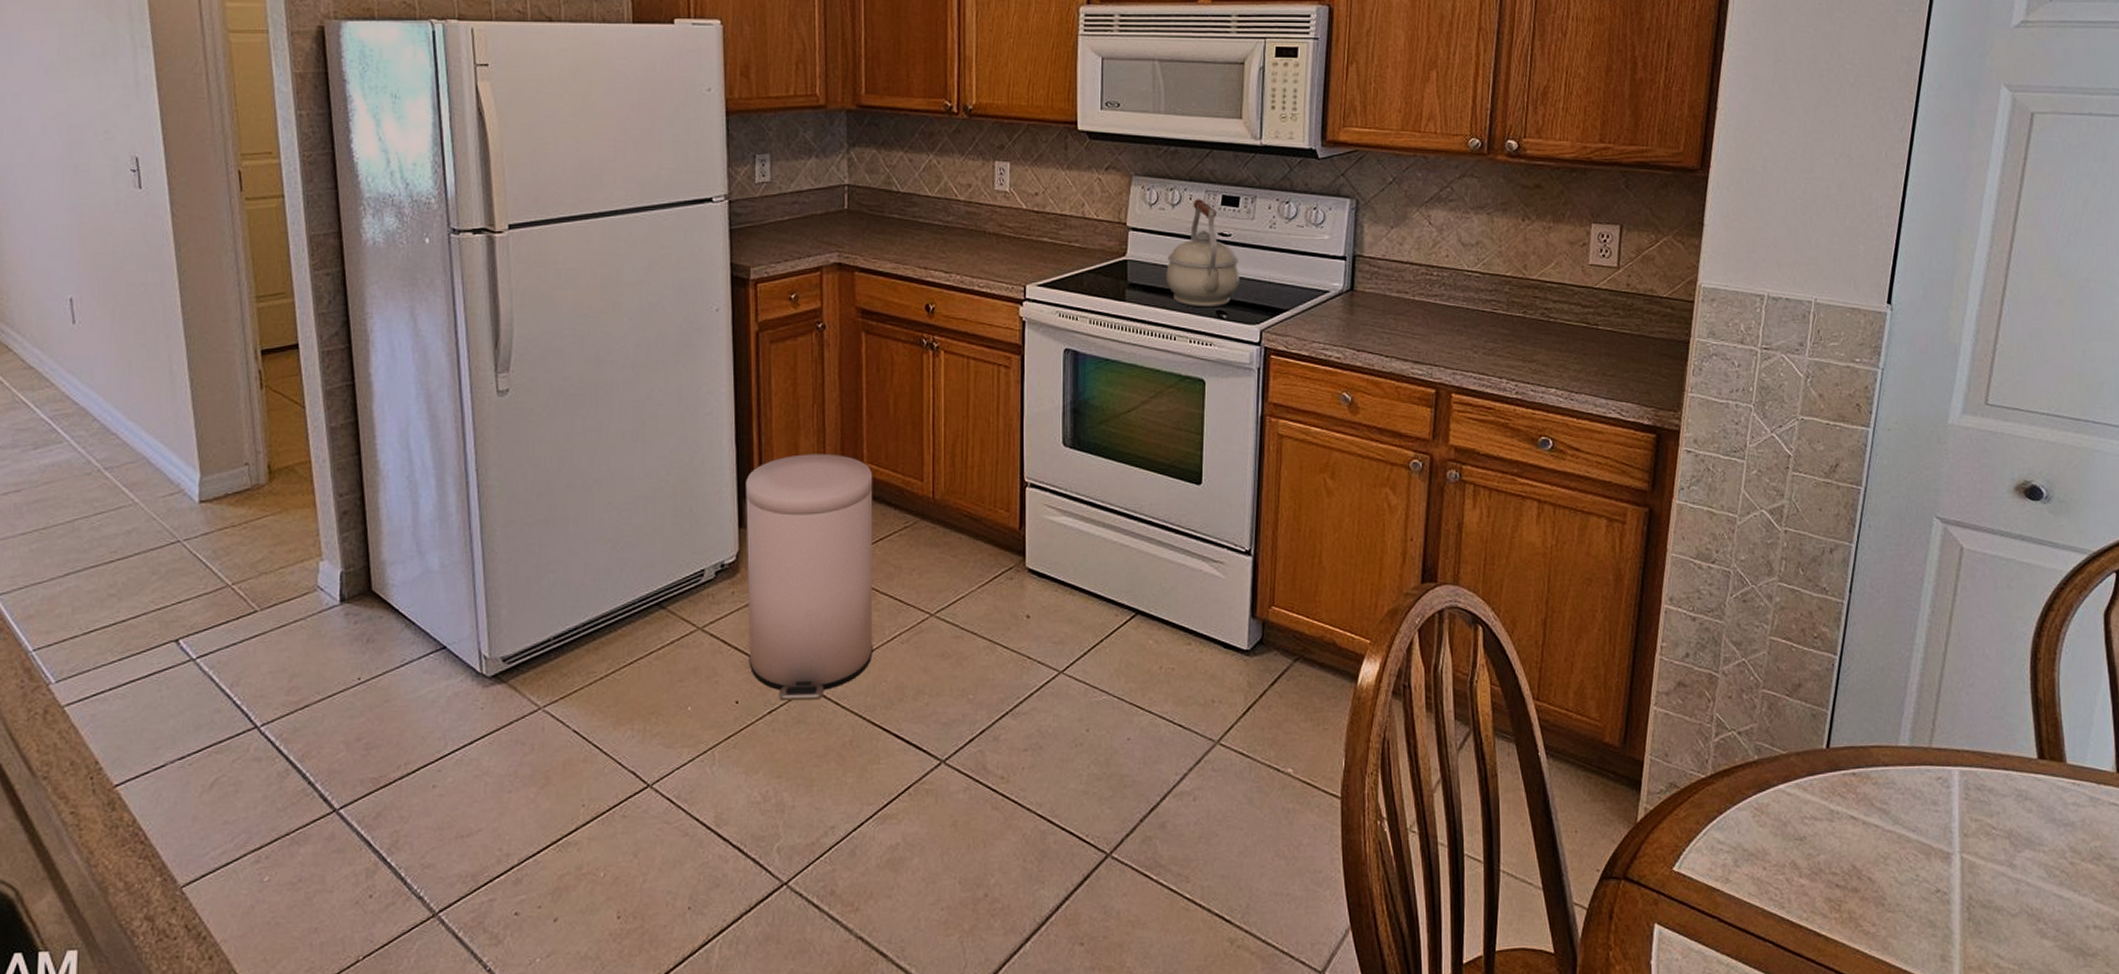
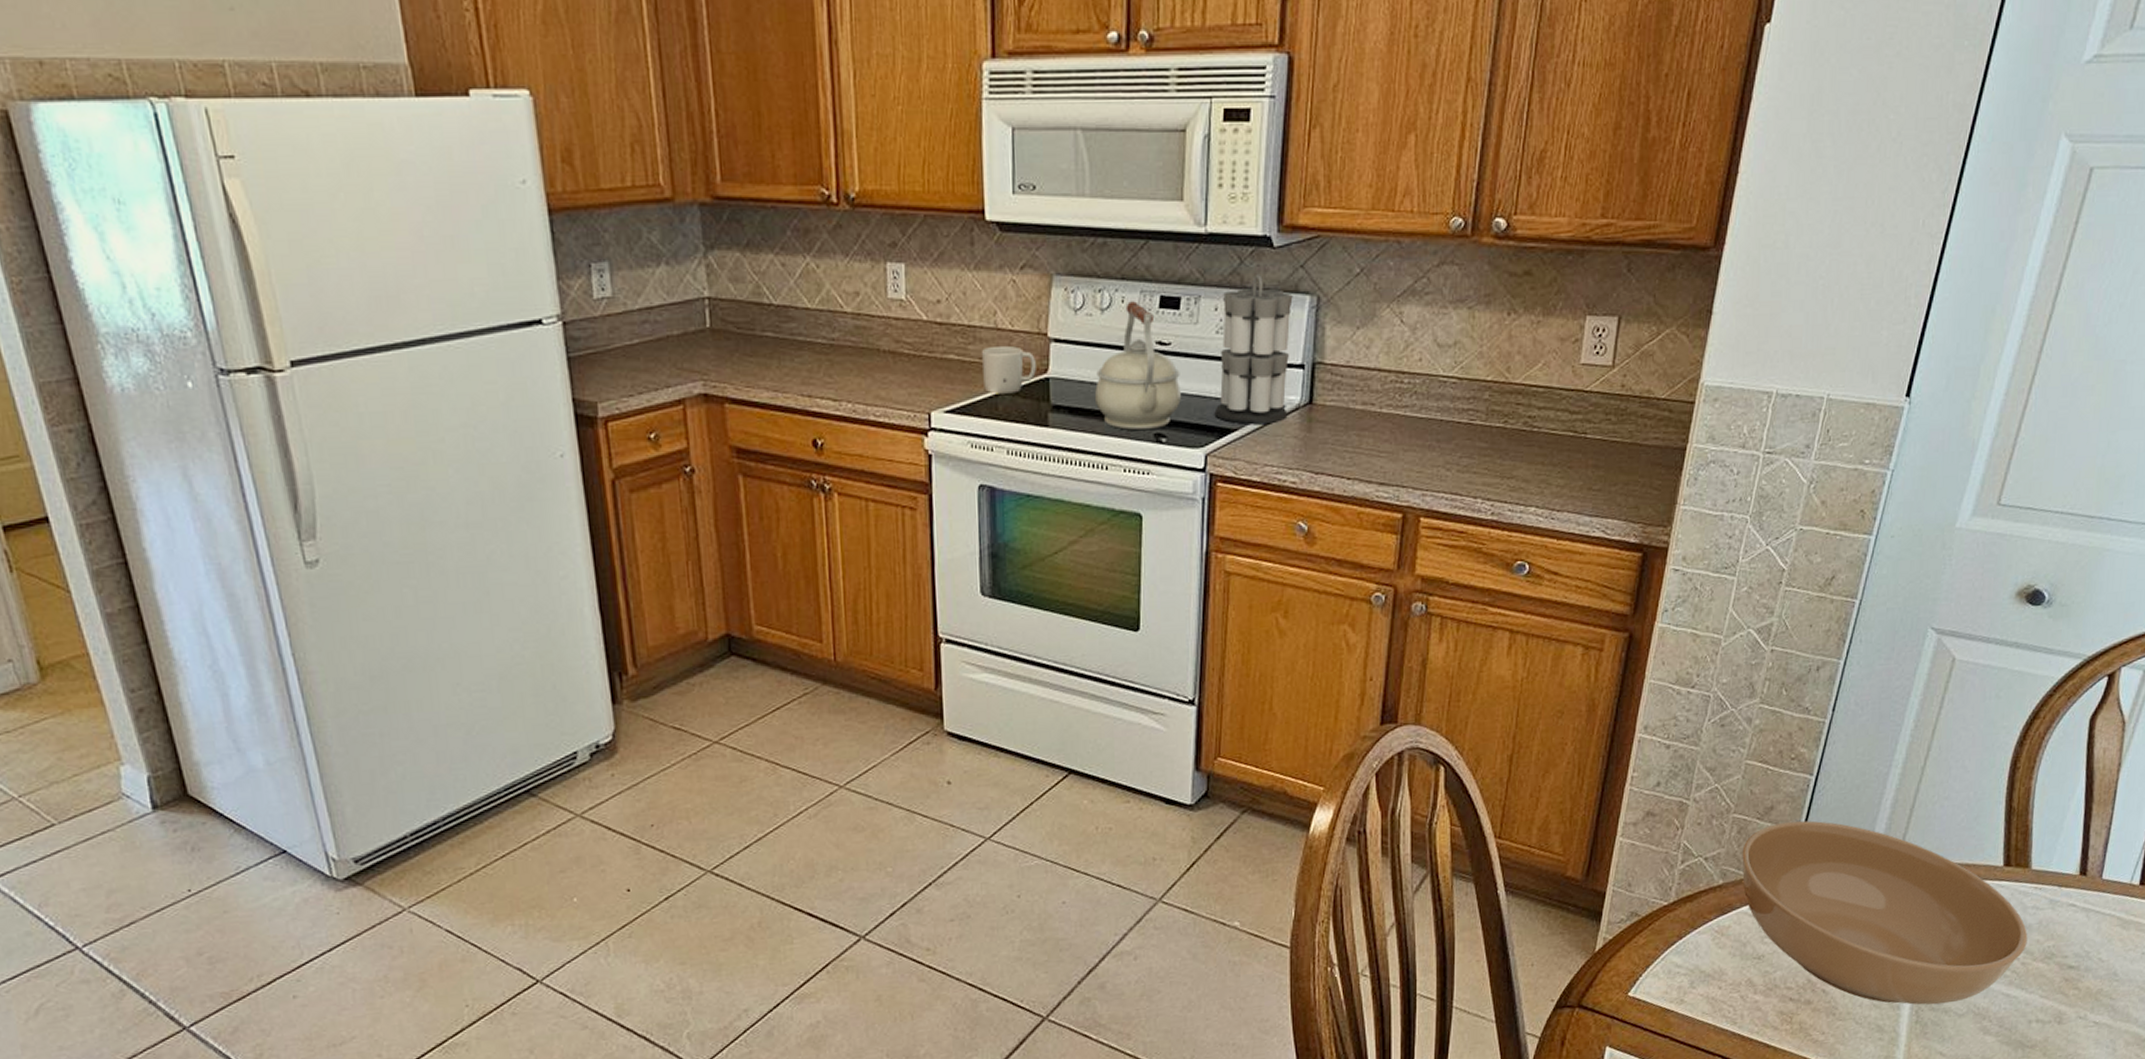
pedal bin: present [746,453,873,702] -> none [615,616,778,887]
mug: none [1070,231,1116,272] -> present [981,345,1036,394]
spice rack: none [1268,179,1335,307] -> present [1214,273,1293,425]
bowl: none [1774,699,2073,902] -> present [1742,820,2028,1005]

